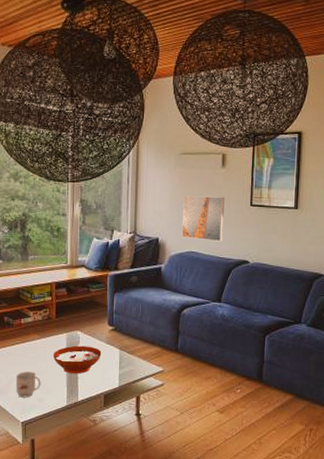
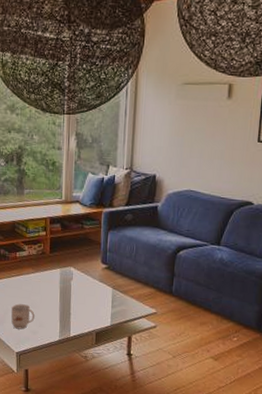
decorative bowl: present [52,345,102,374] -> none [46,281,95,310]
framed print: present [181,195,225,242] -> none [180,129,229,181]

